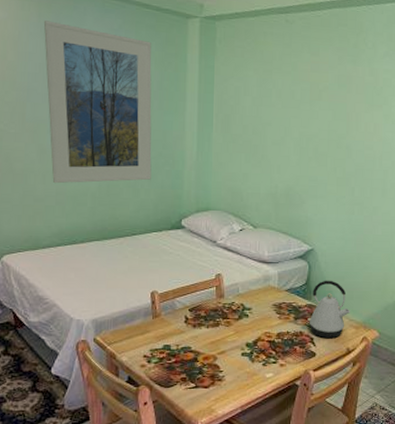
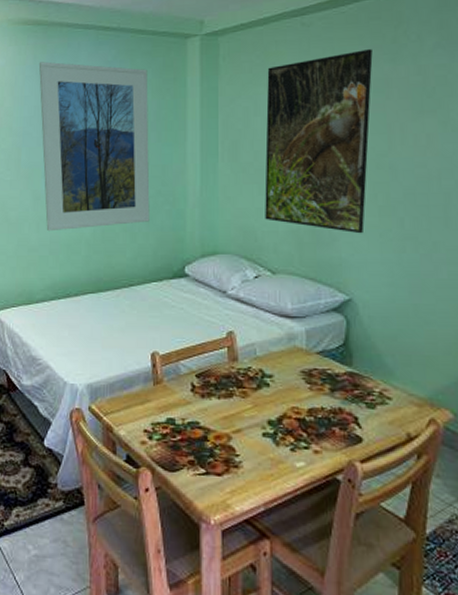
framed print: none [250,50,339,199] -> present [265,49,373,234]
kettle: present [308,280,351,338] -> none [348,339,410,418]

